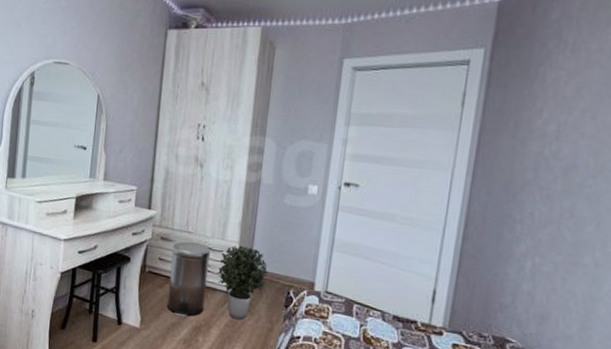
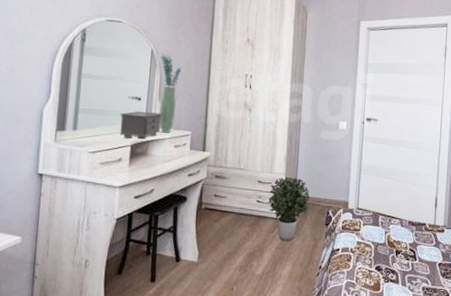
jewelry box: none [65,161,108,192] -> present [119,111,163,140]
vase: none [104,99,128,187] -> present [159,53,182,133]
pedal bin: present [167,241,211,318] -> none [223,177,261,246]

